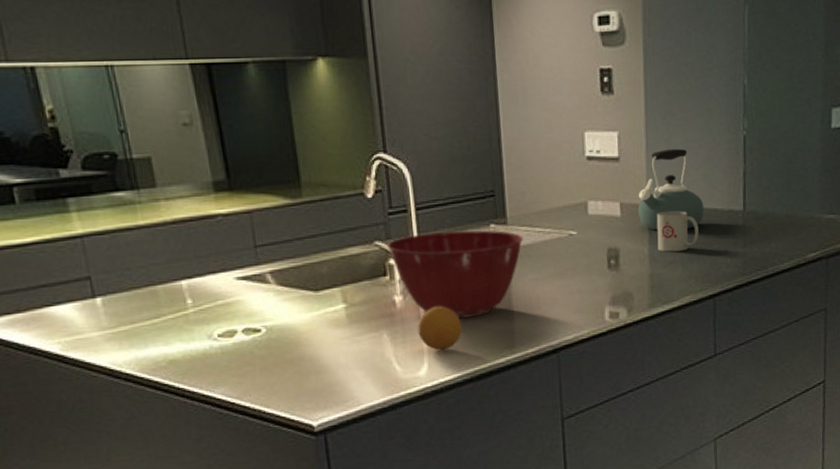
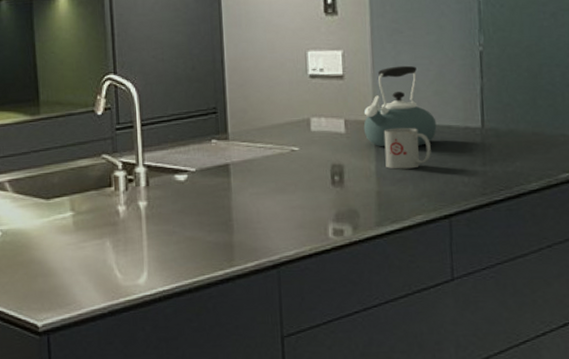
mixing bowl: present [387,230,524,319] -> none [113,145,245,230]
fruit: present [417,306,462,351] -> none [139,217,182,260]

